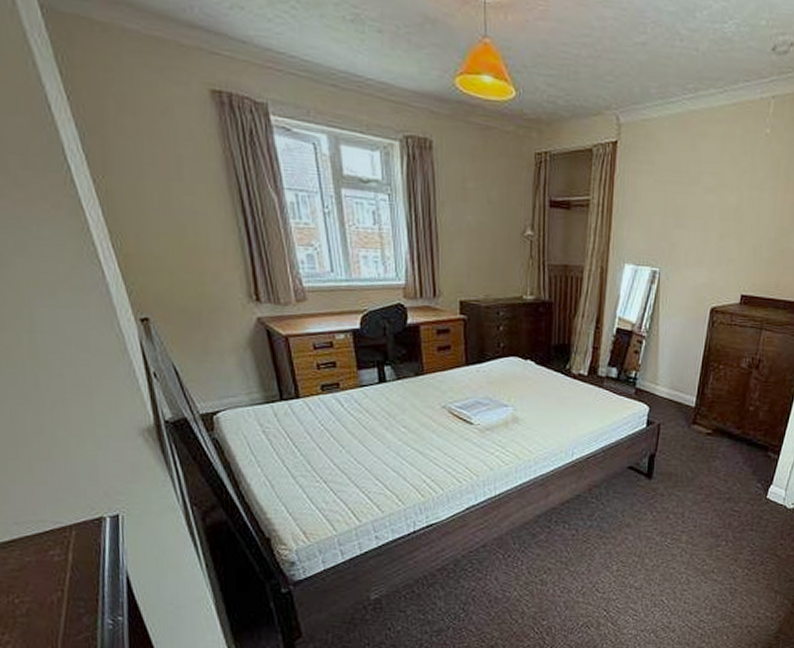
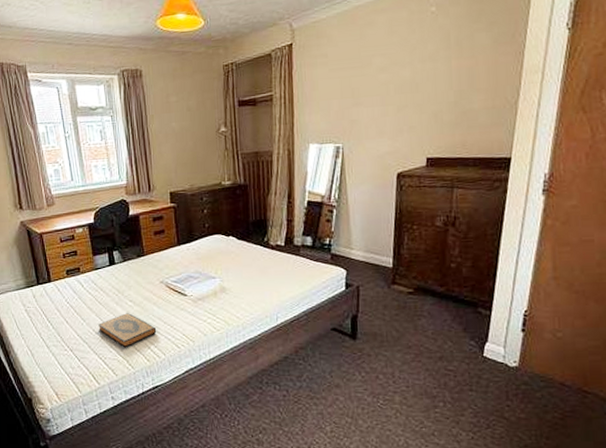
hardback book: none [362,441,435,481] -> present [98,313,157,348]

